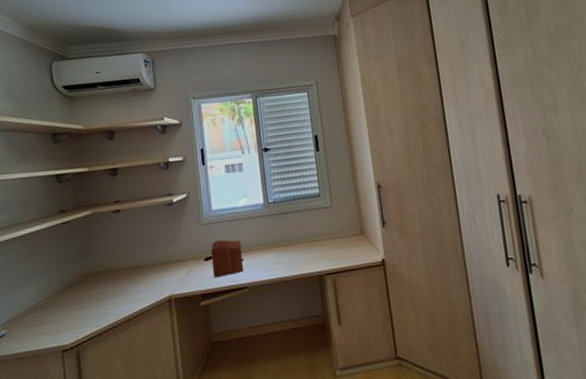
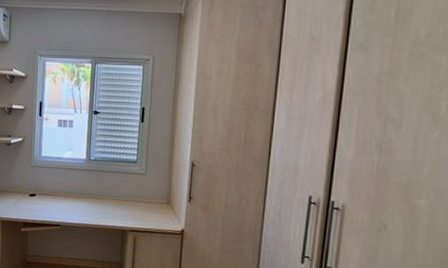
sewing box: present [210,239,245,278] -> none [34,182,62,213]

